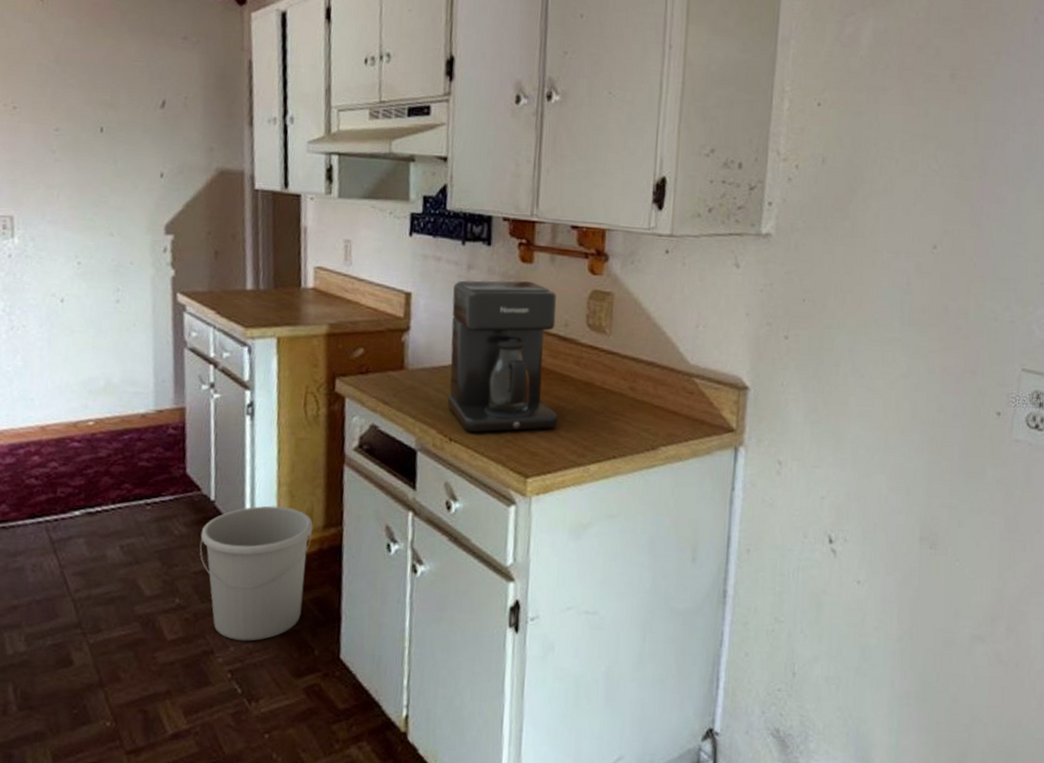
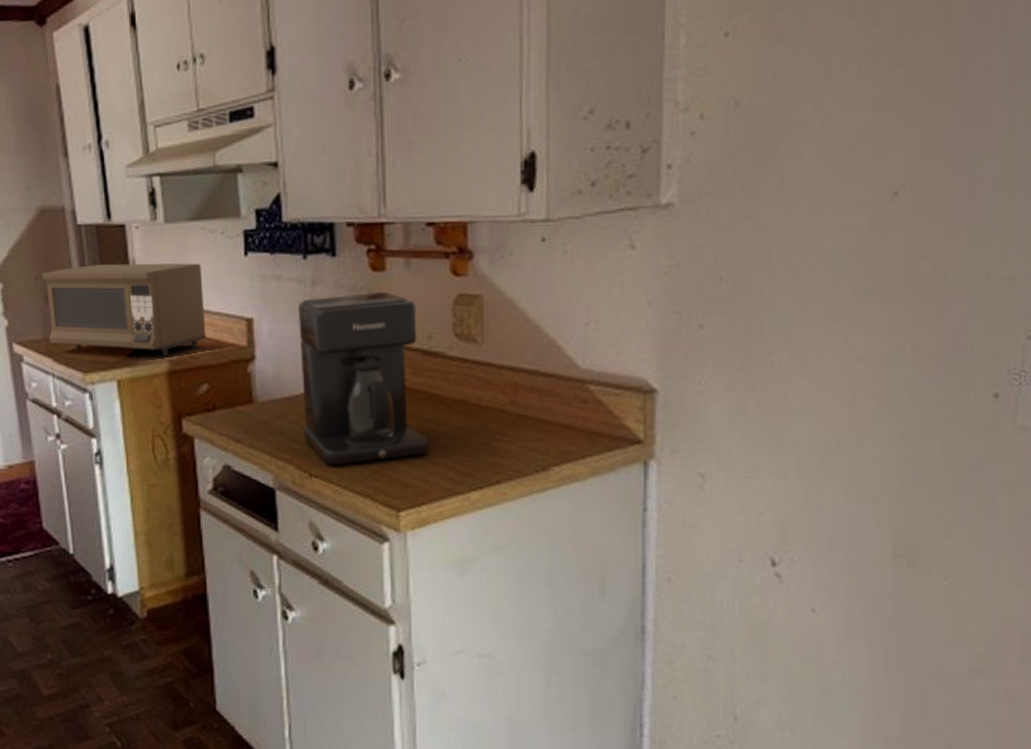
bucket: present [199,505,313,642] -> none [64,556,175,695]
microwave: none [214,228,369,318] -> present [42,263,207,355]

